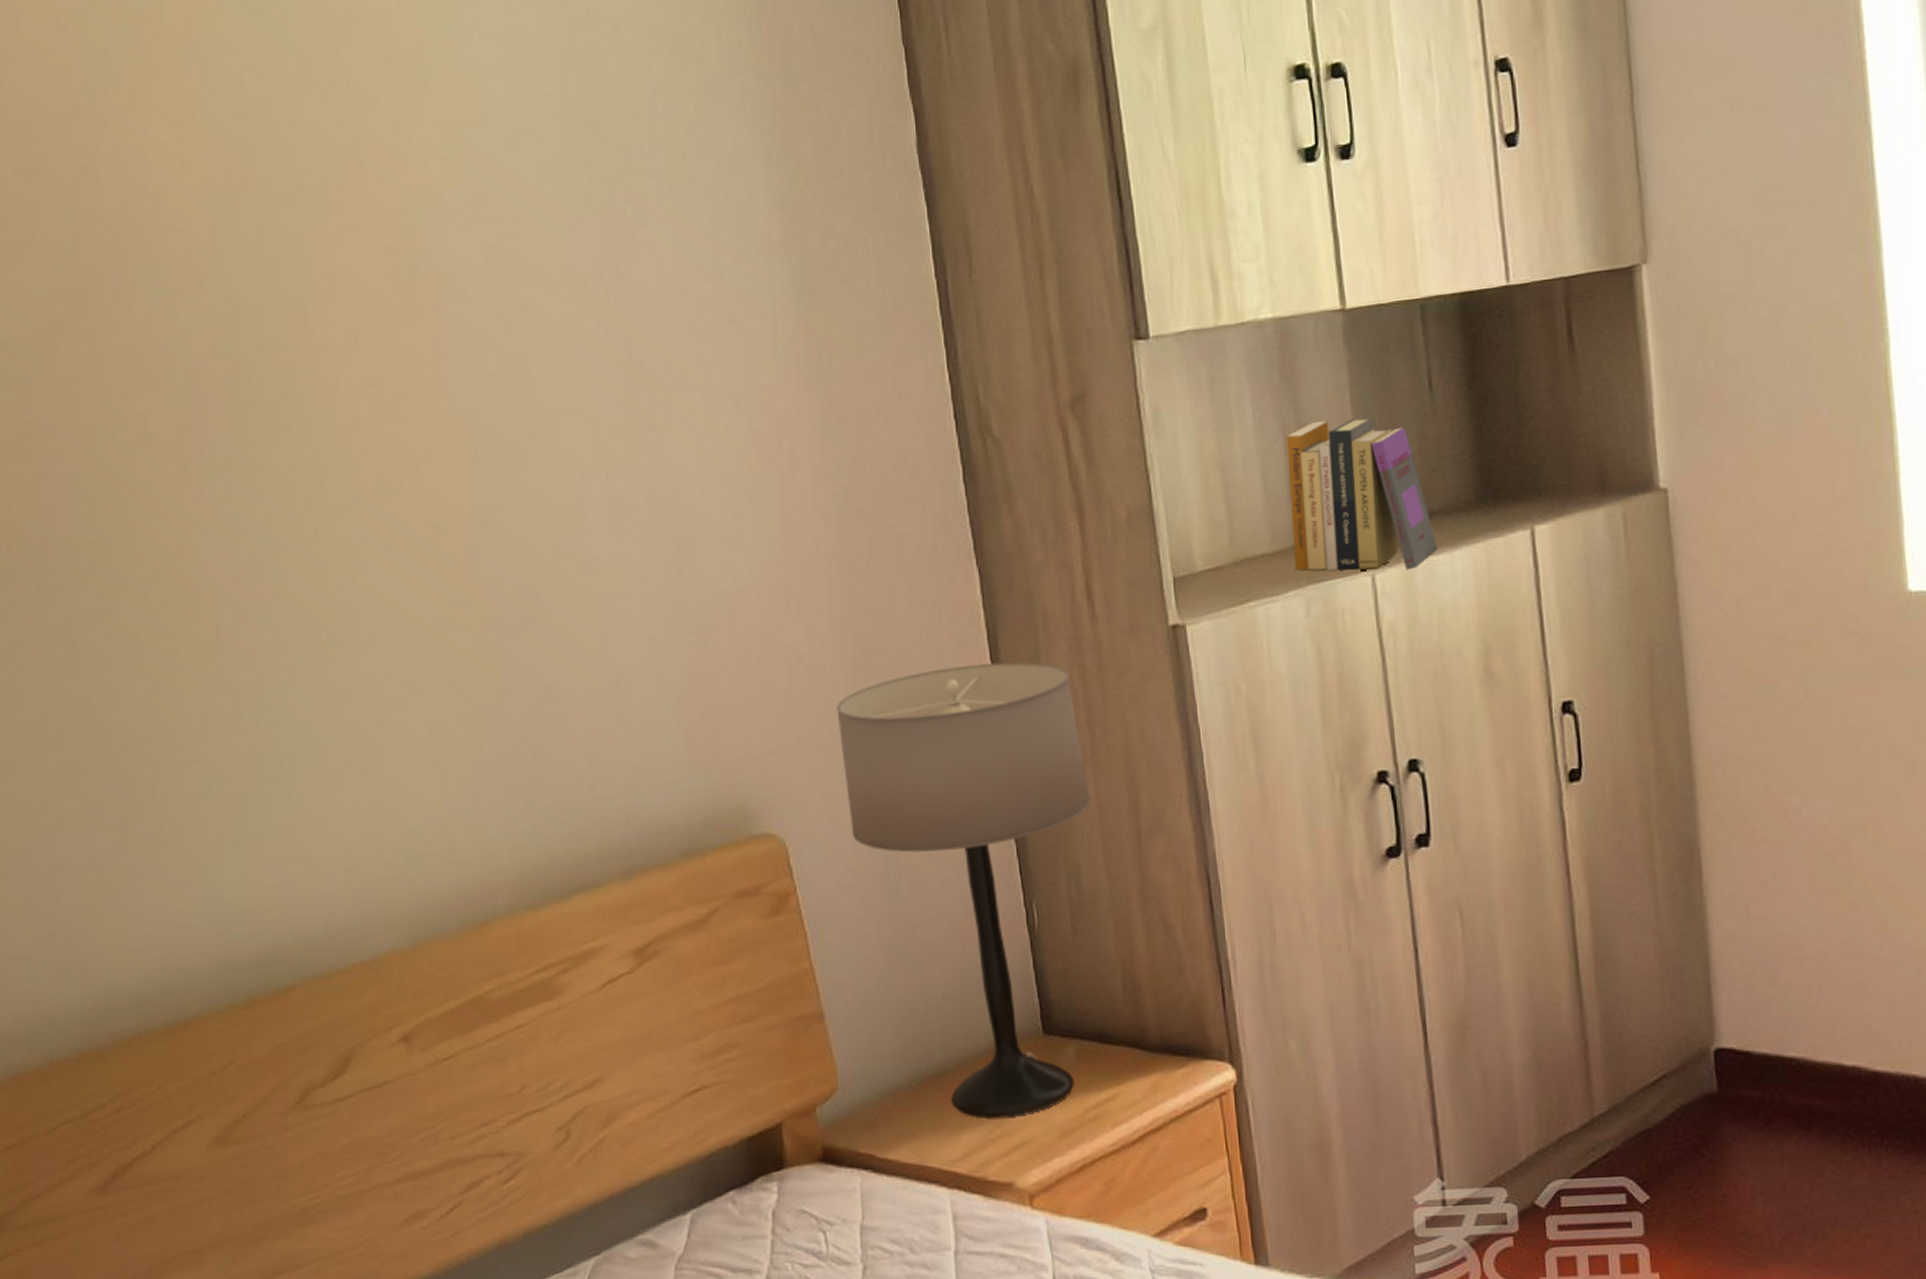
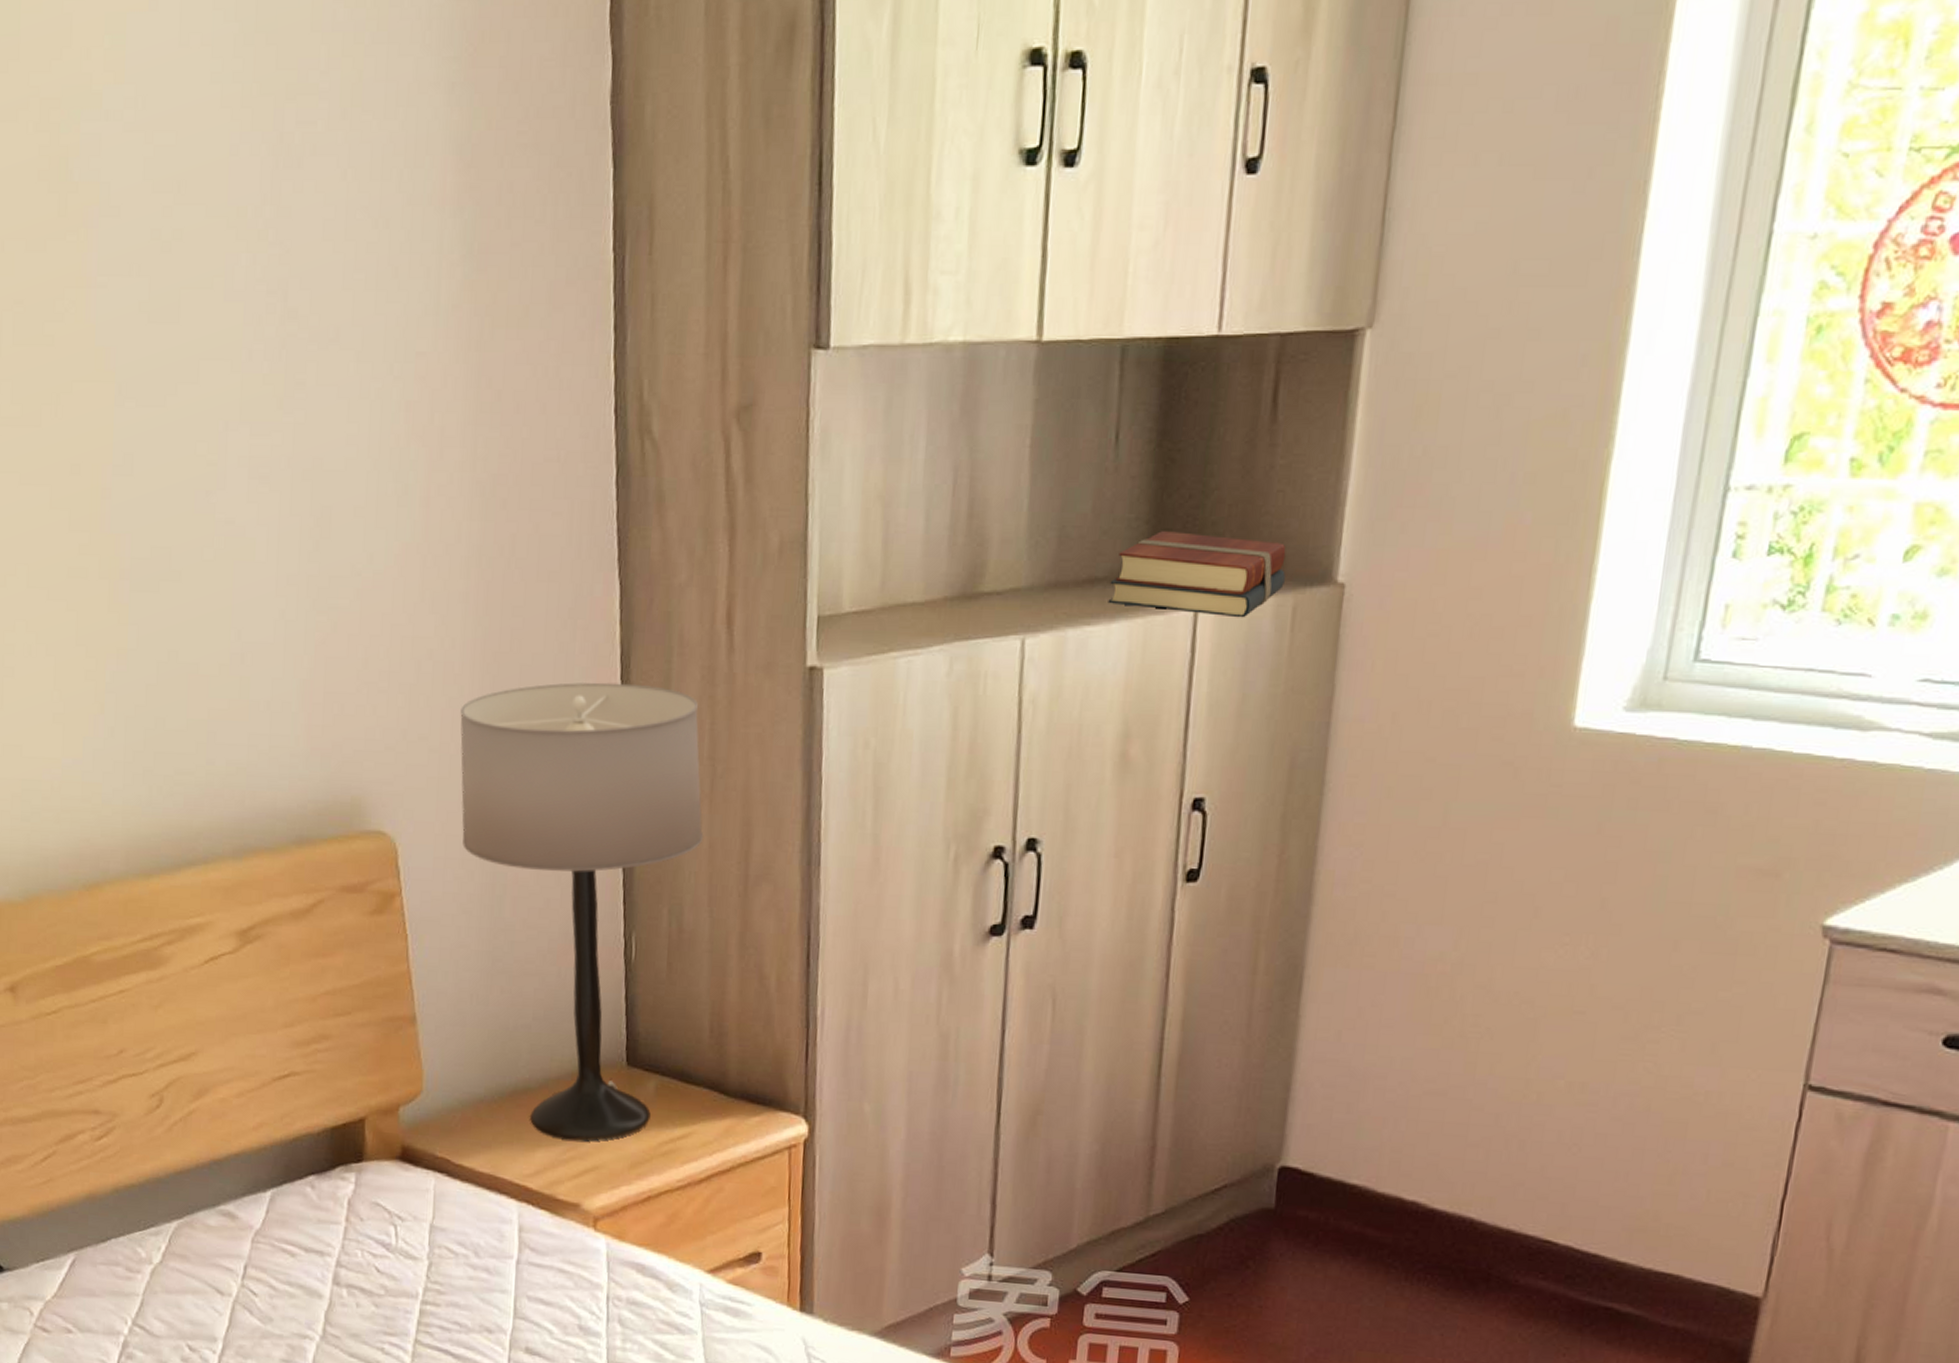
books: present [1286,417,1439,572] -> none [944,463,1096,639]
books: none [1446,459,1611,533] -> present [1108,531,1286,618]

